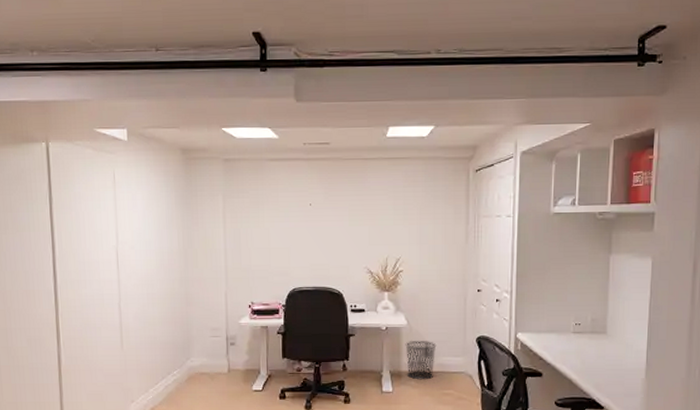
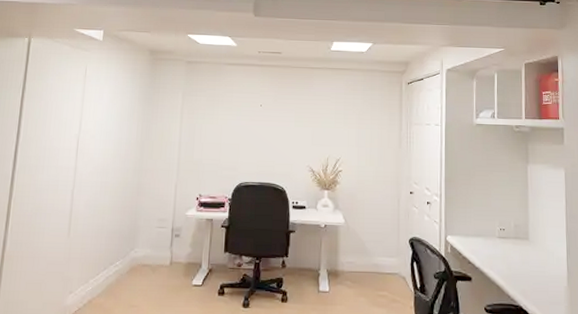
waste bin: present [405,341,437,380] -> none [342,240,372,280]

